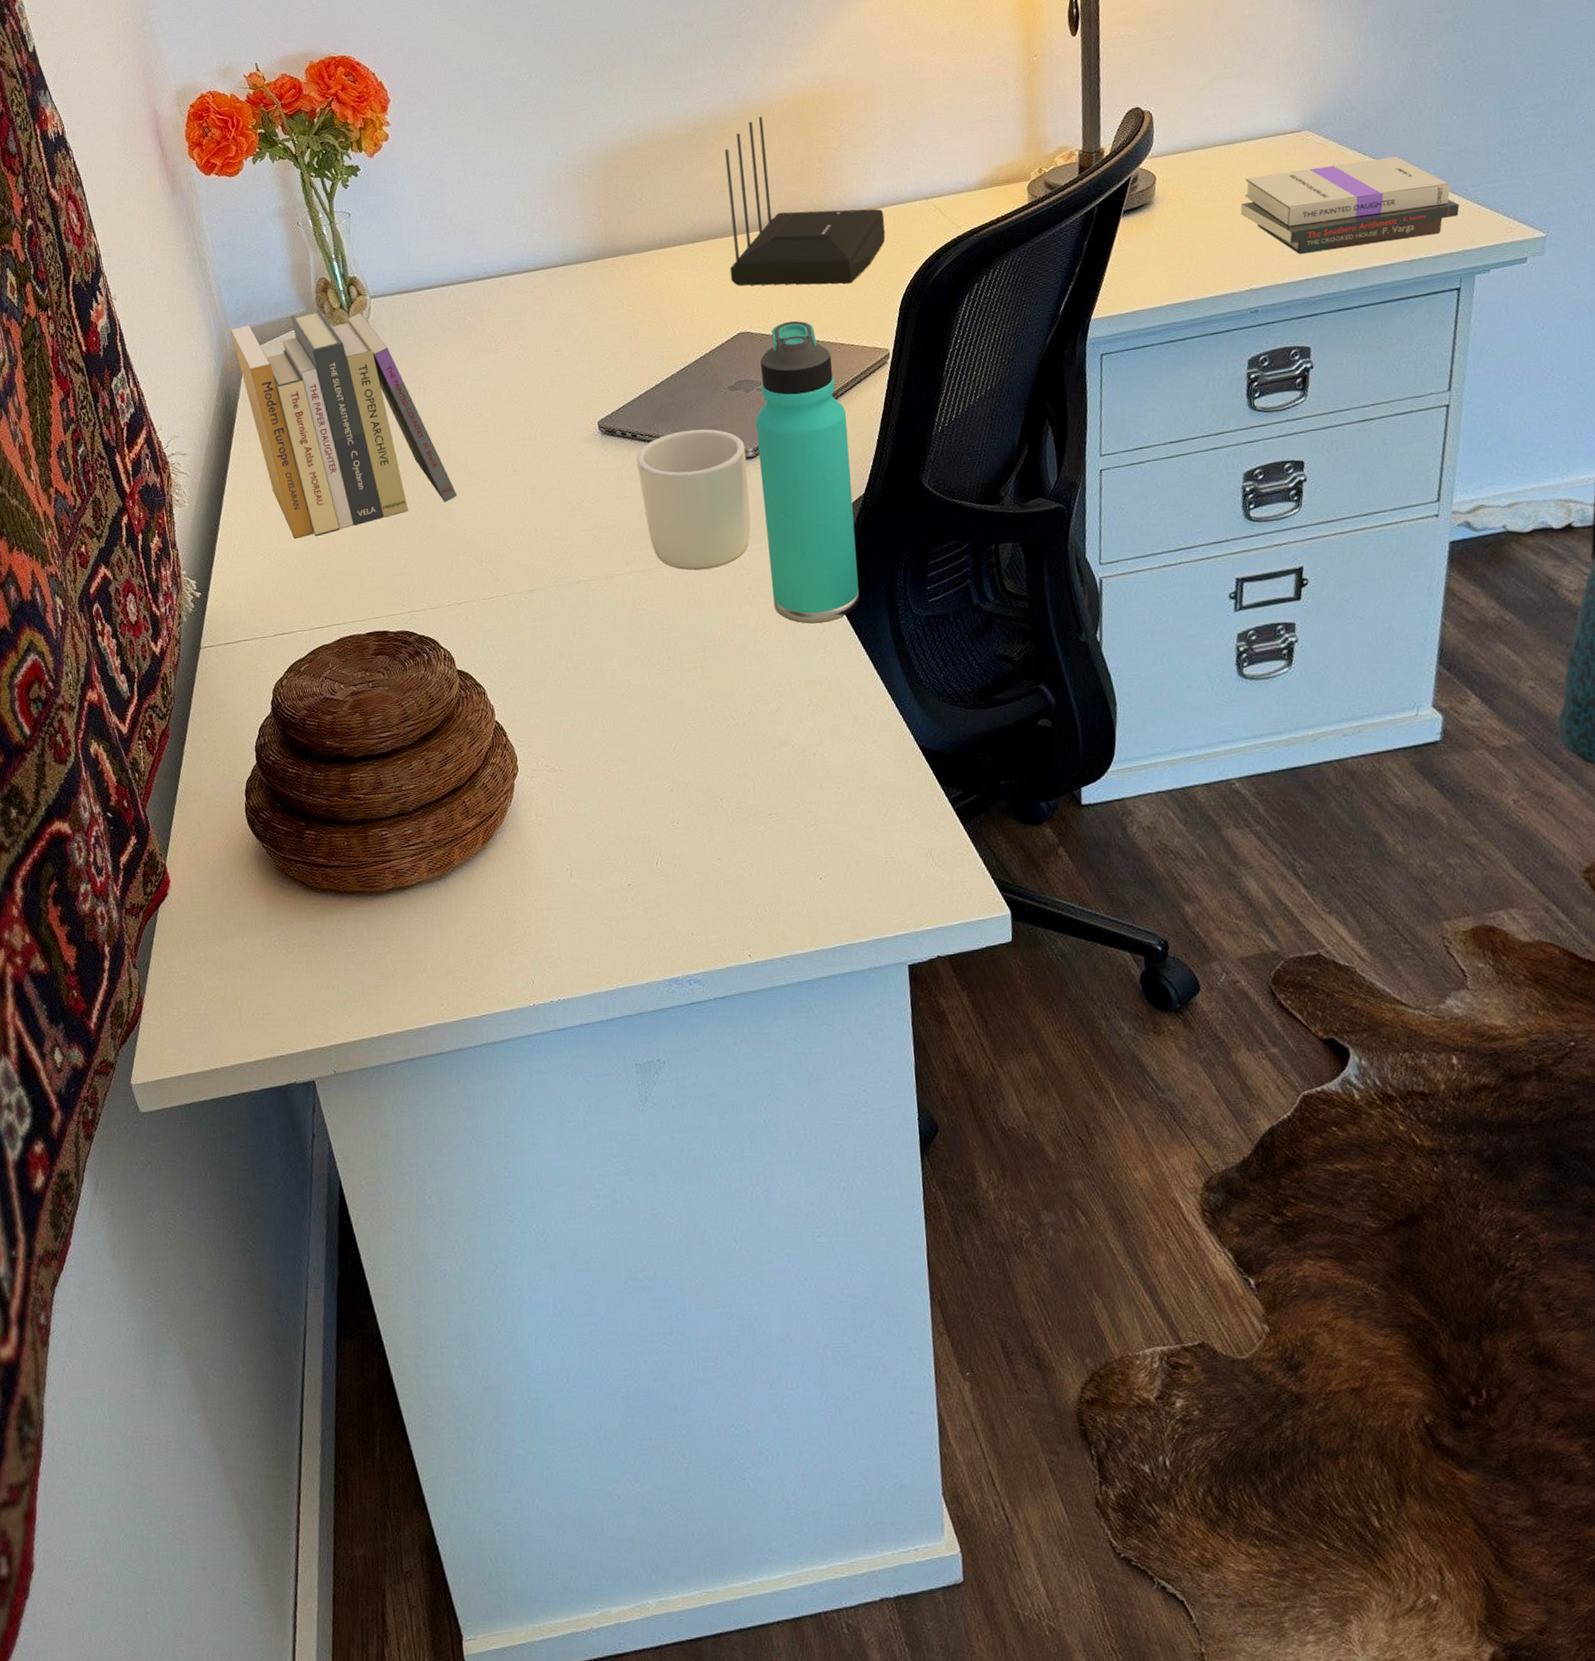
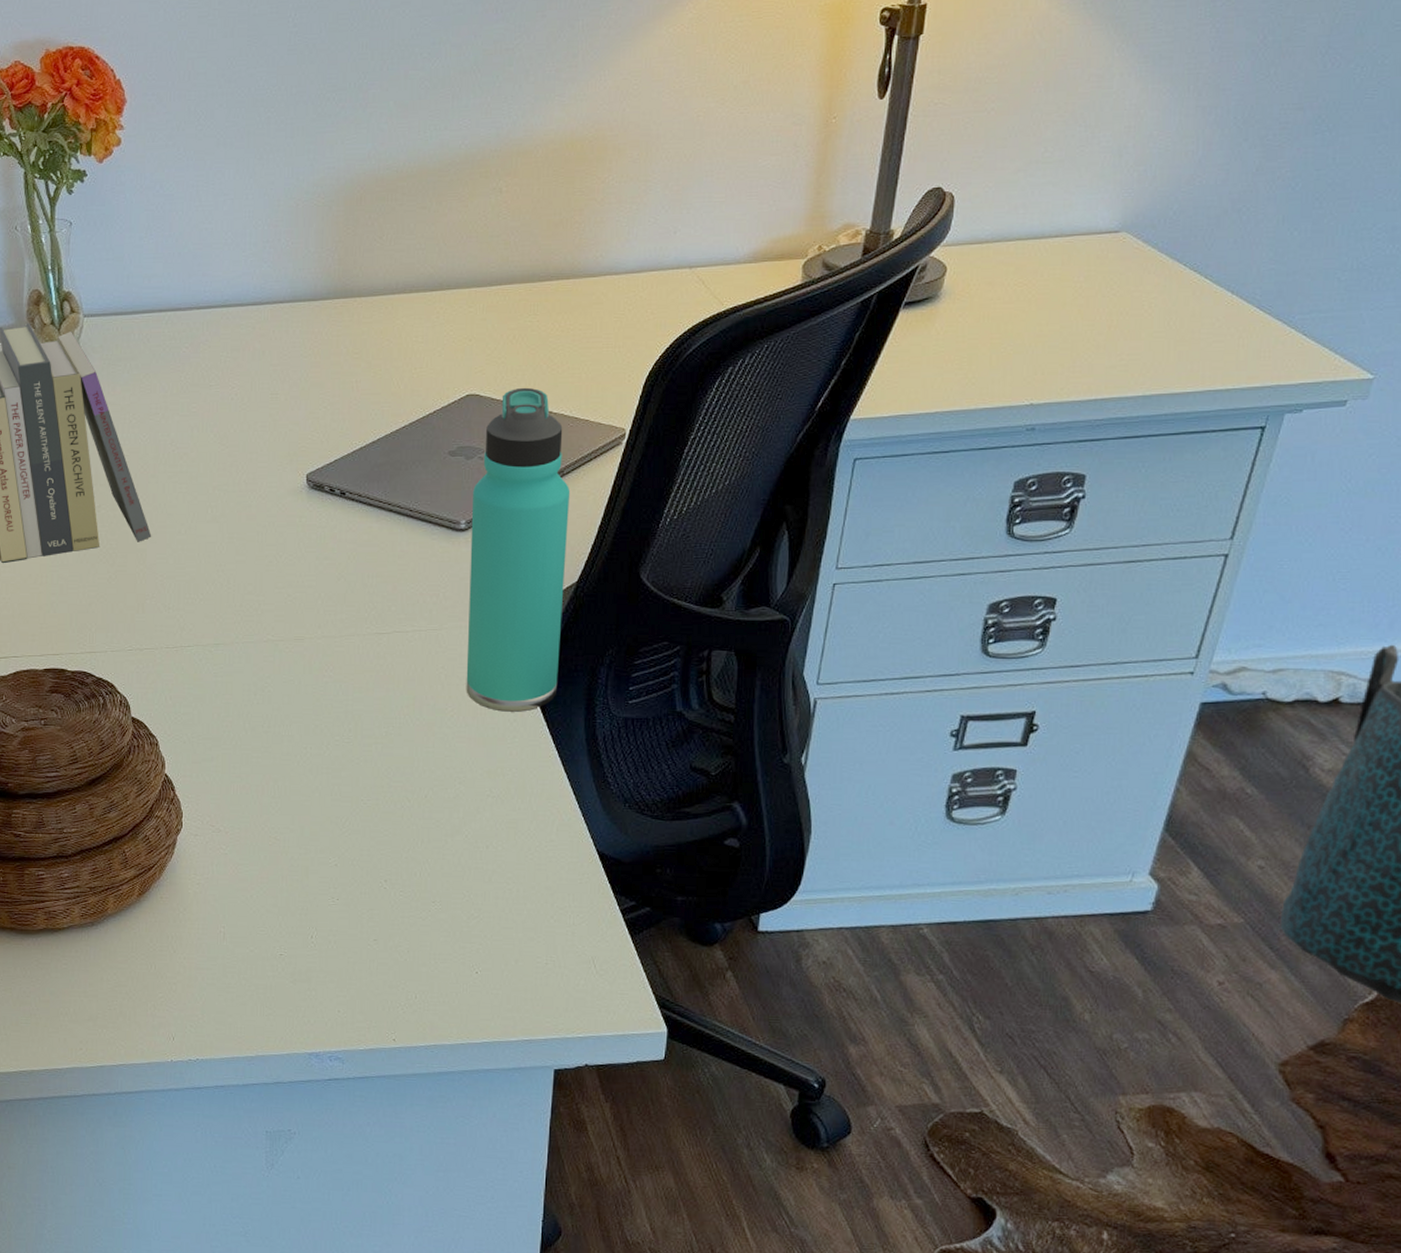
mug: present [636,429,751,570] -> none [342,493,458,642]
wireless router: present [724,116,886,286] -> none [466,157,642,353]
books: present [1240,156,1460,254] -> none [1034,271,1282,370]

